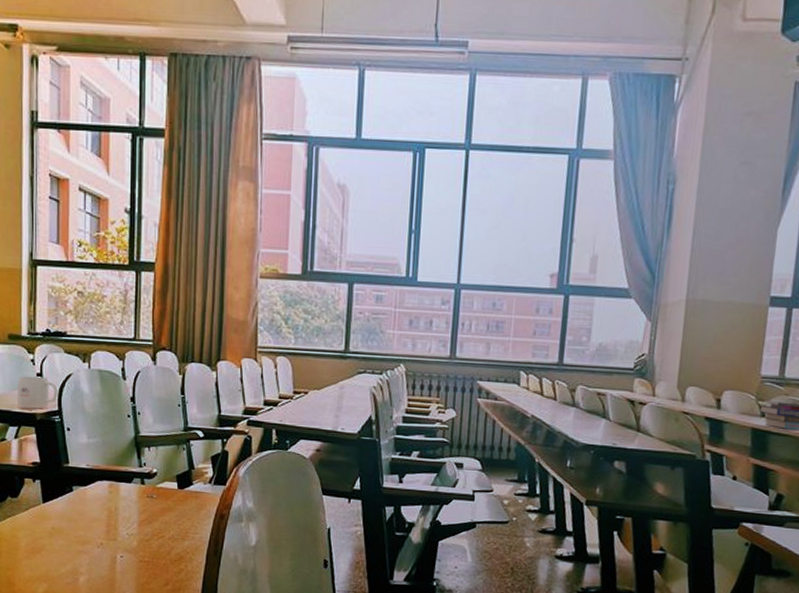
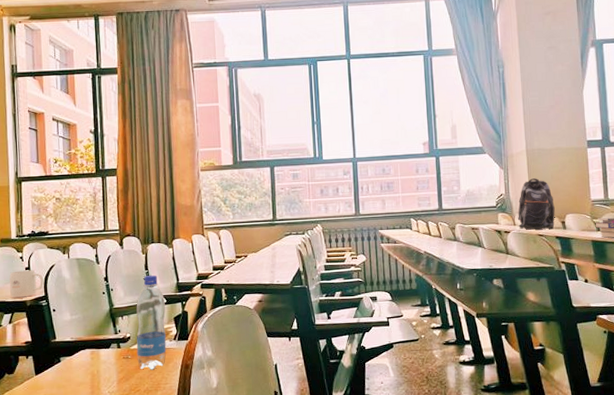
bottle: none [163,402,202,515] -> present [136,275,167,369]
backpack: none [658,338,711,408] -> present [518,178,555,230]

